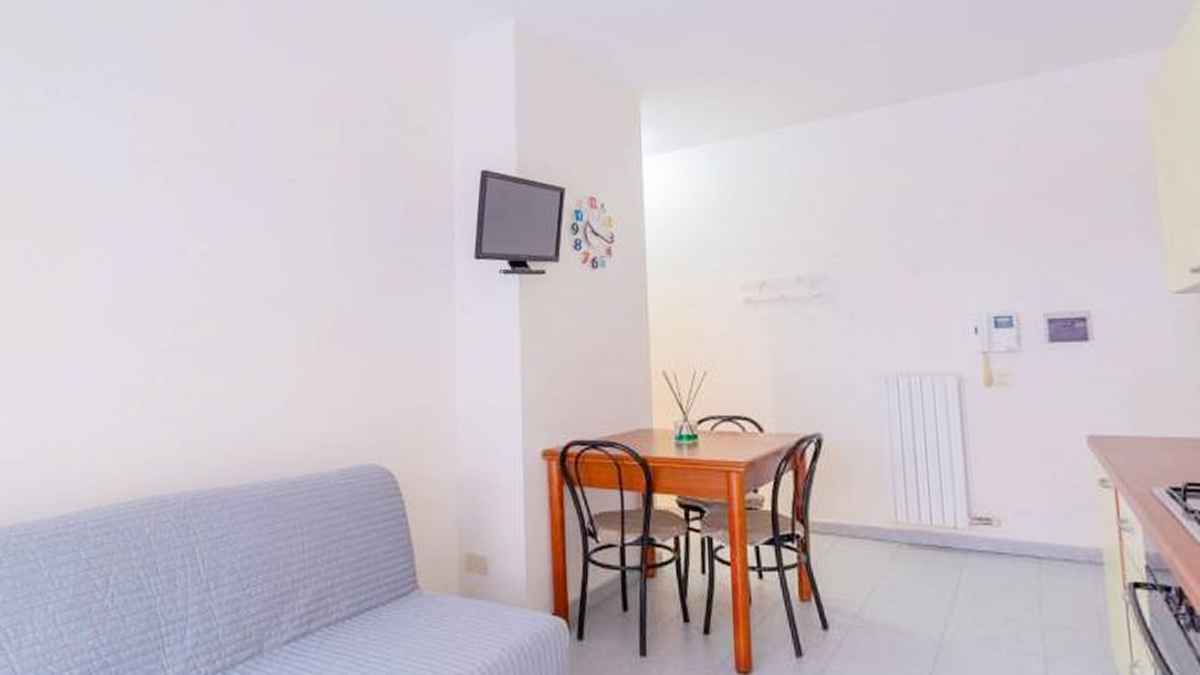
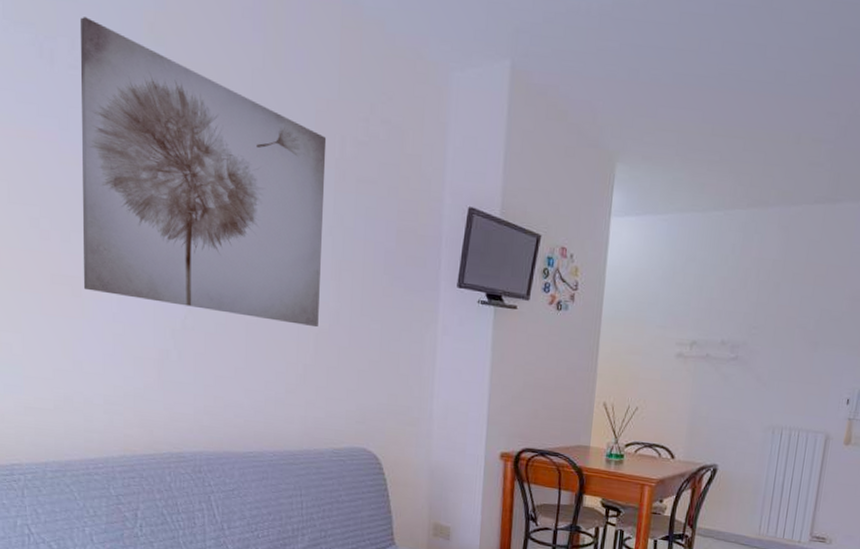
wall art: none [69,50,326,326] -> present [79,17,327,328]

